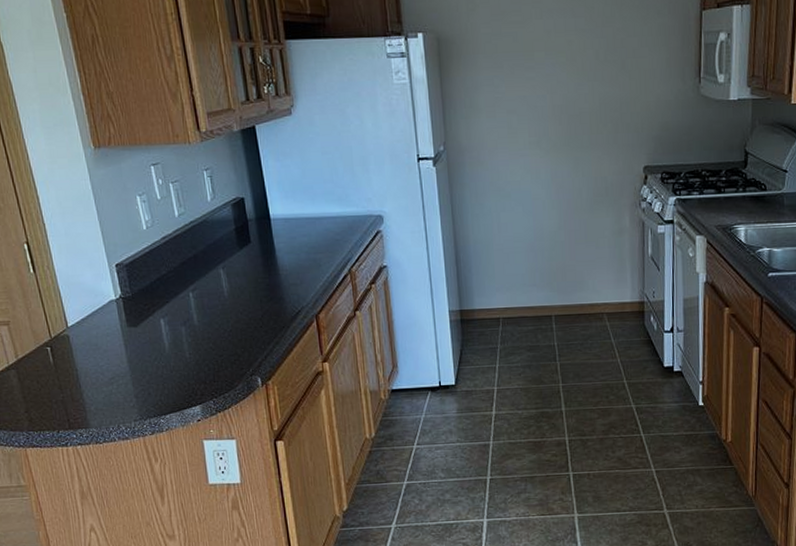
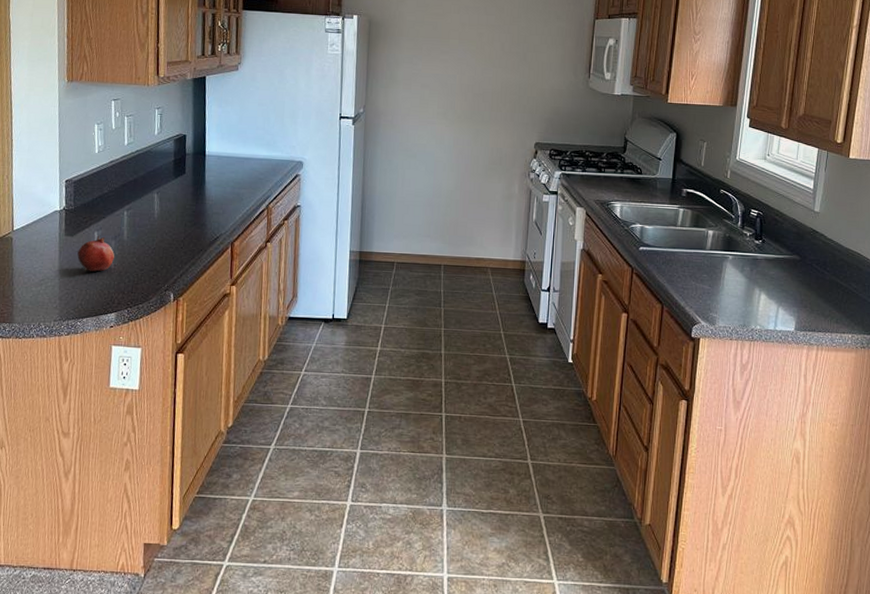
fruit: none [145,322,188,365] -> present [77,235,114,272]

